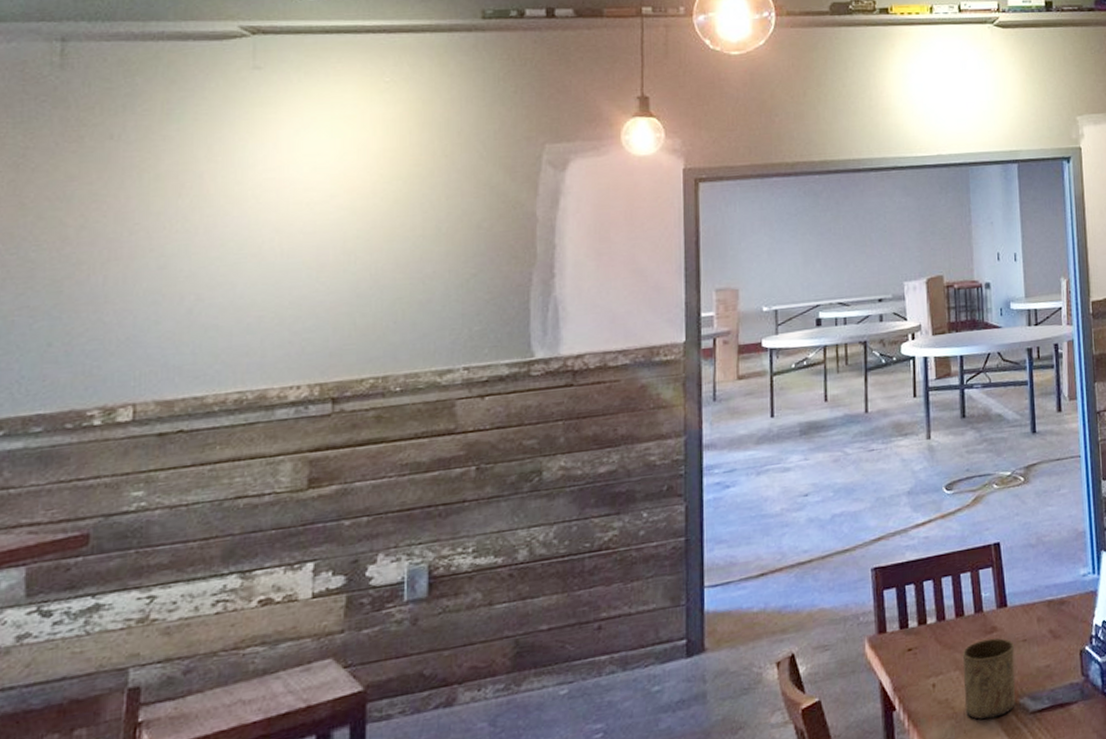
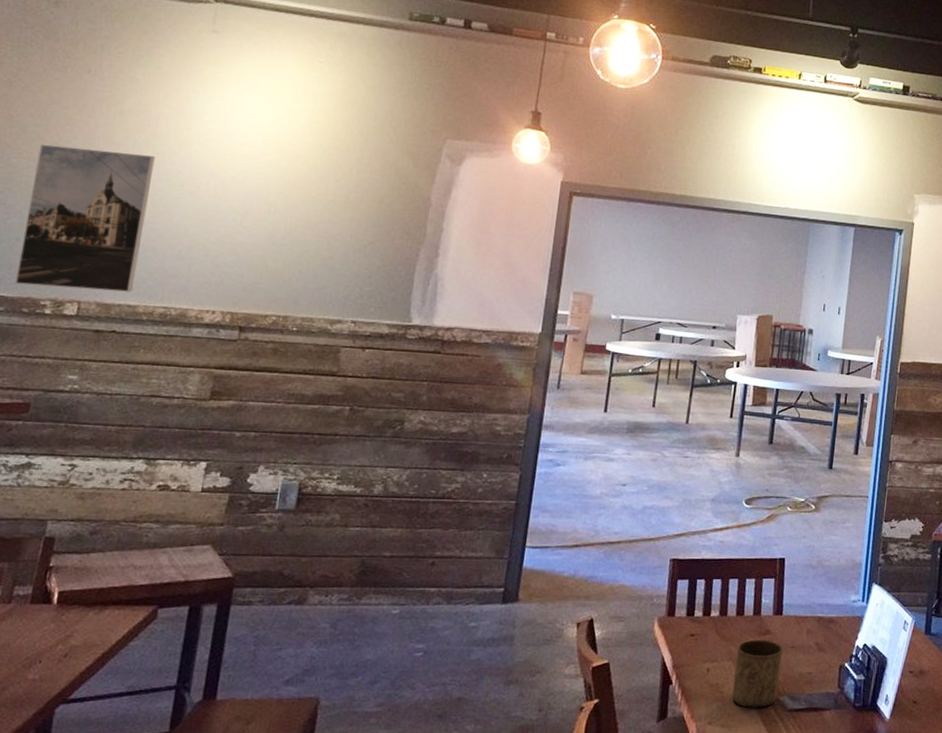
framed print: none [51,221,204,398] -> present [14,144,155,292]

